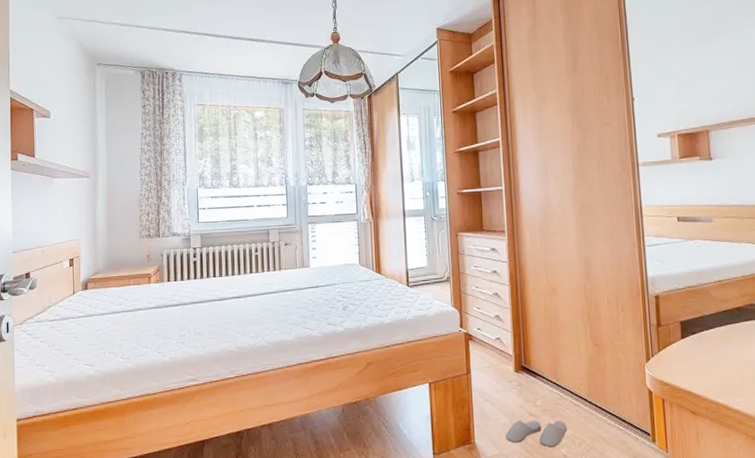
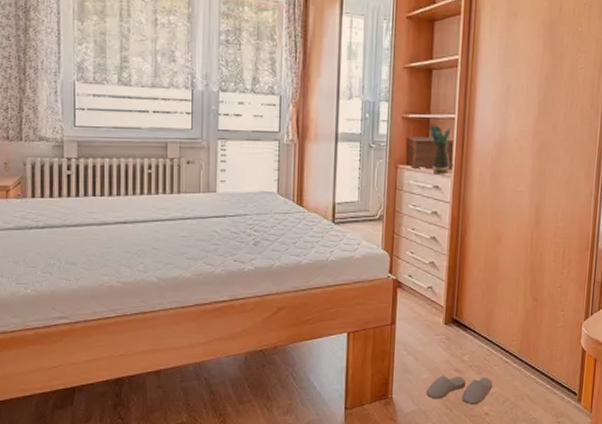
decorative box: none [462,207,506,236] -> present [406,136,455,170]
vase: none [480,195,503,238] -> present [428,123,451,175]

